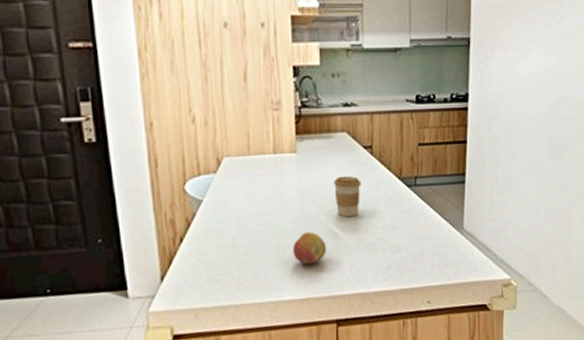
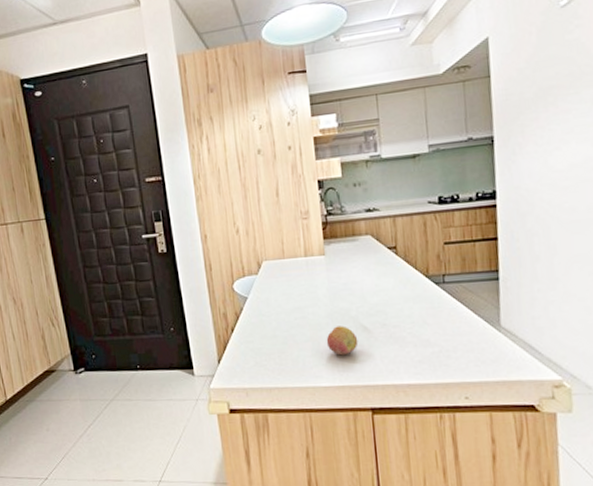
coffee cup: present [334,175,361,218] -> none [361,274,388,313]

